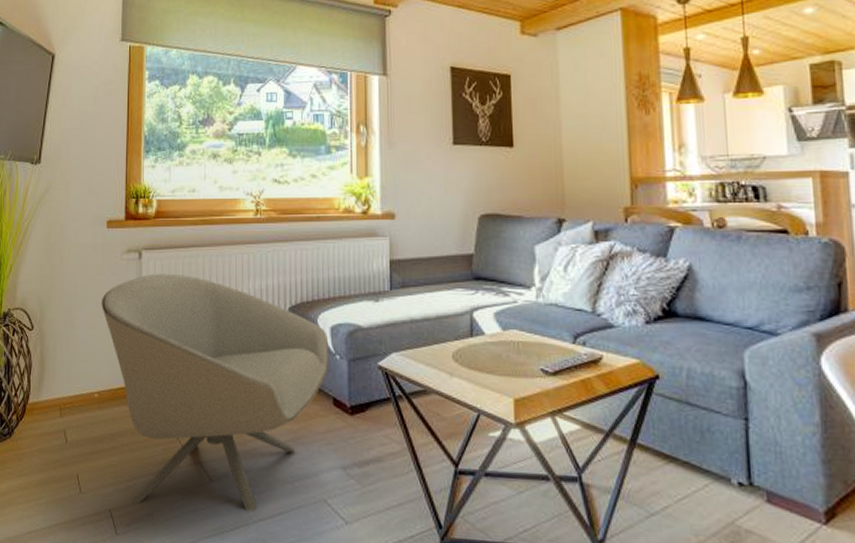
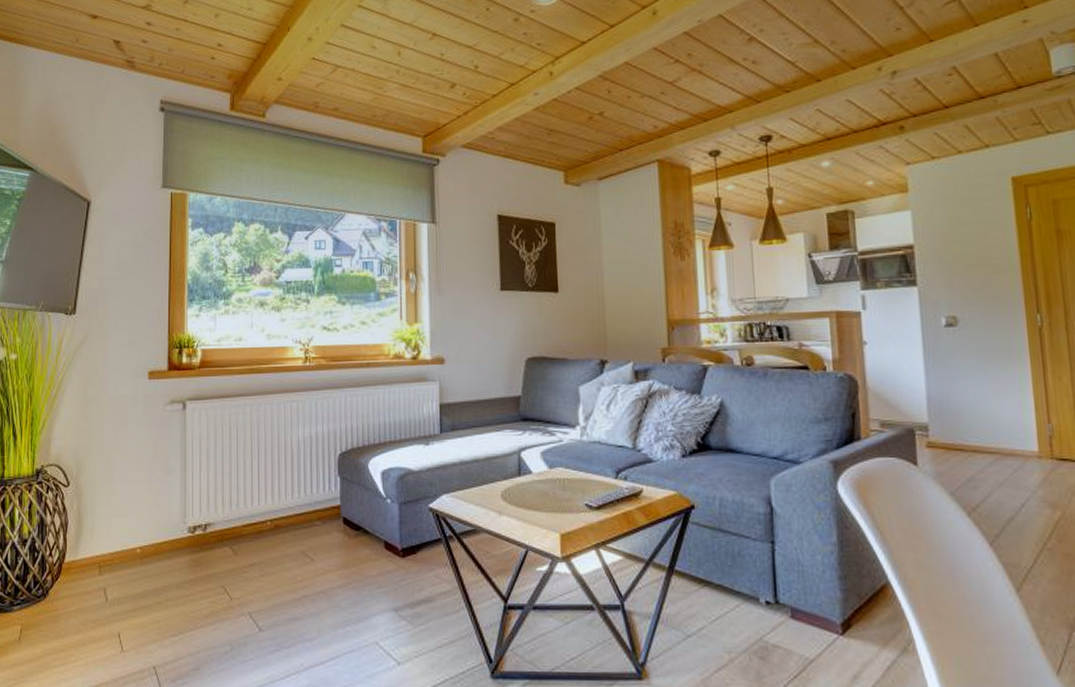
armchair: present [101,273,329,512] -> none [143,423,380,660]

